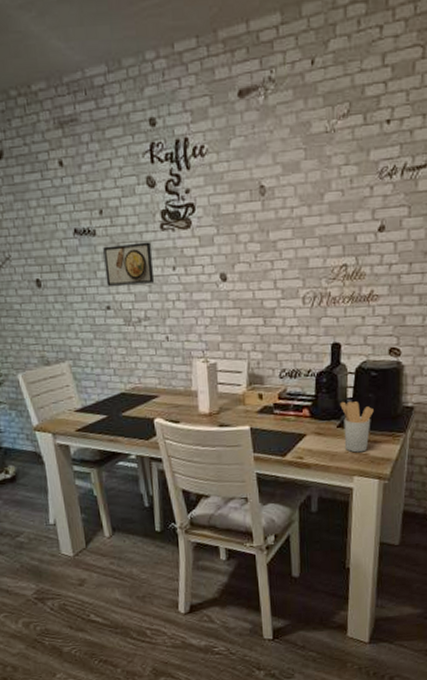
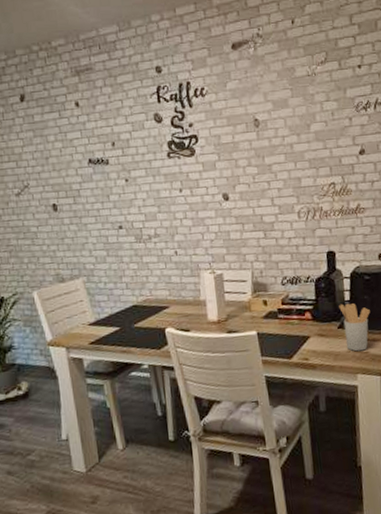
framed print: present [103,242,154,286] -> none [115,168,162,208]

